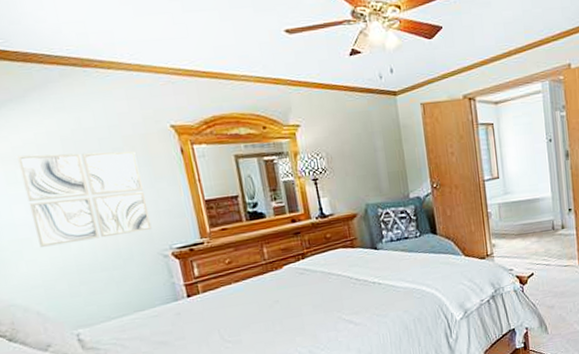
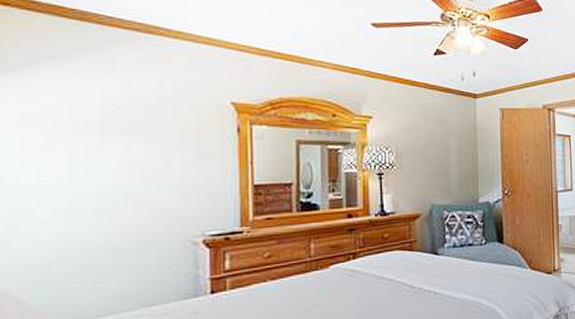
wall art: present [16,151,152,247] -> none [42,117,186,221]

